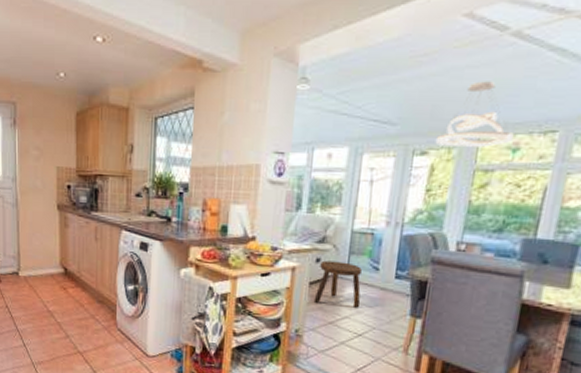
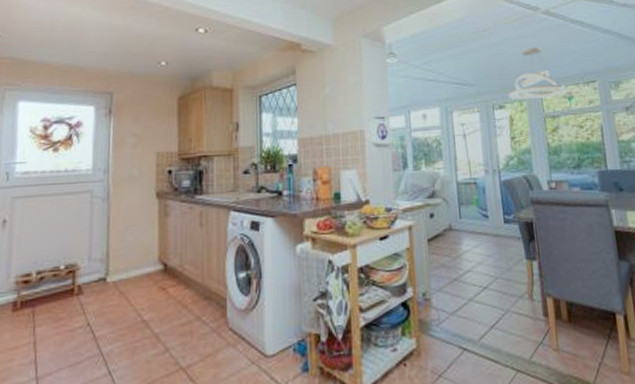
stool: present [313,260,362,308] -> none [434,213,480,260]

